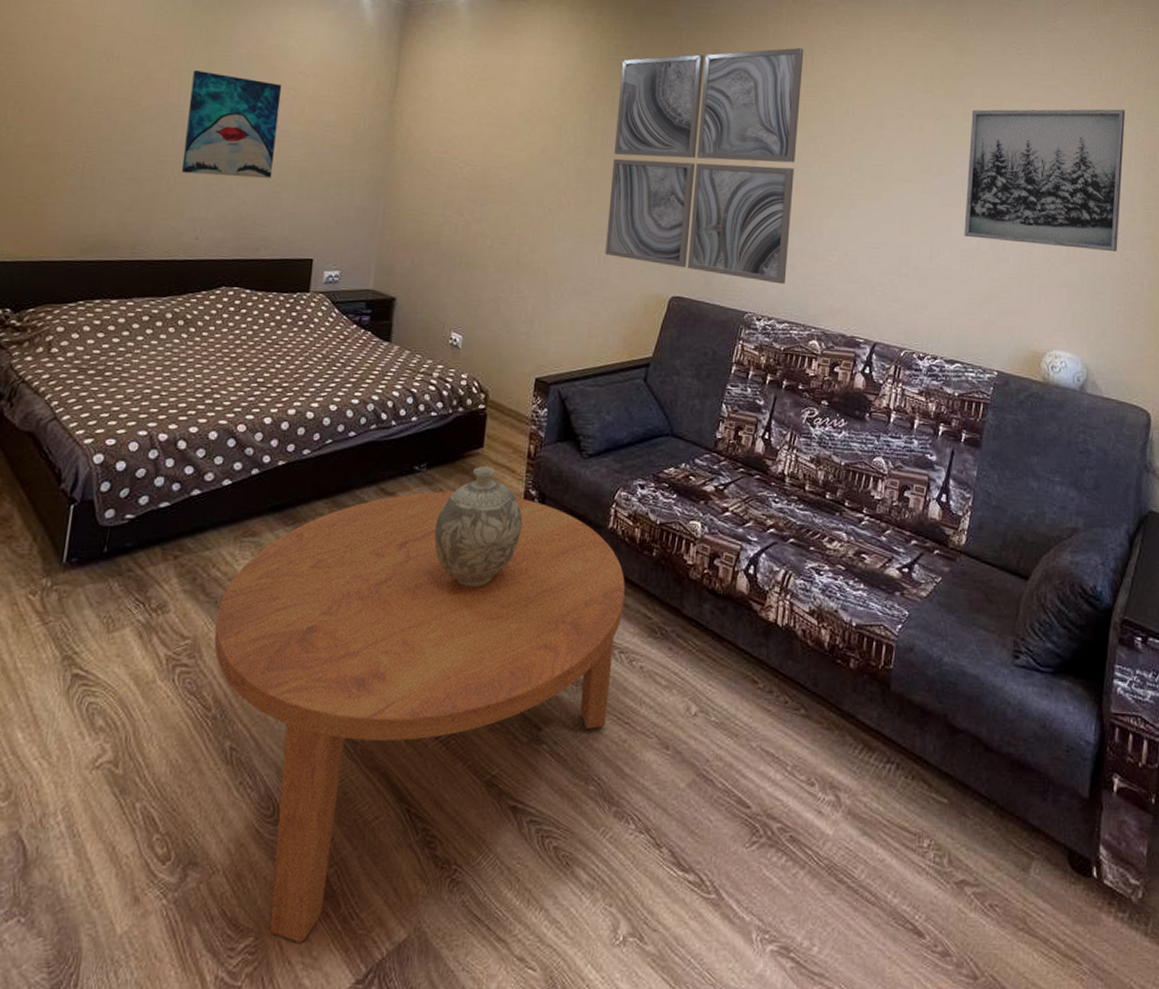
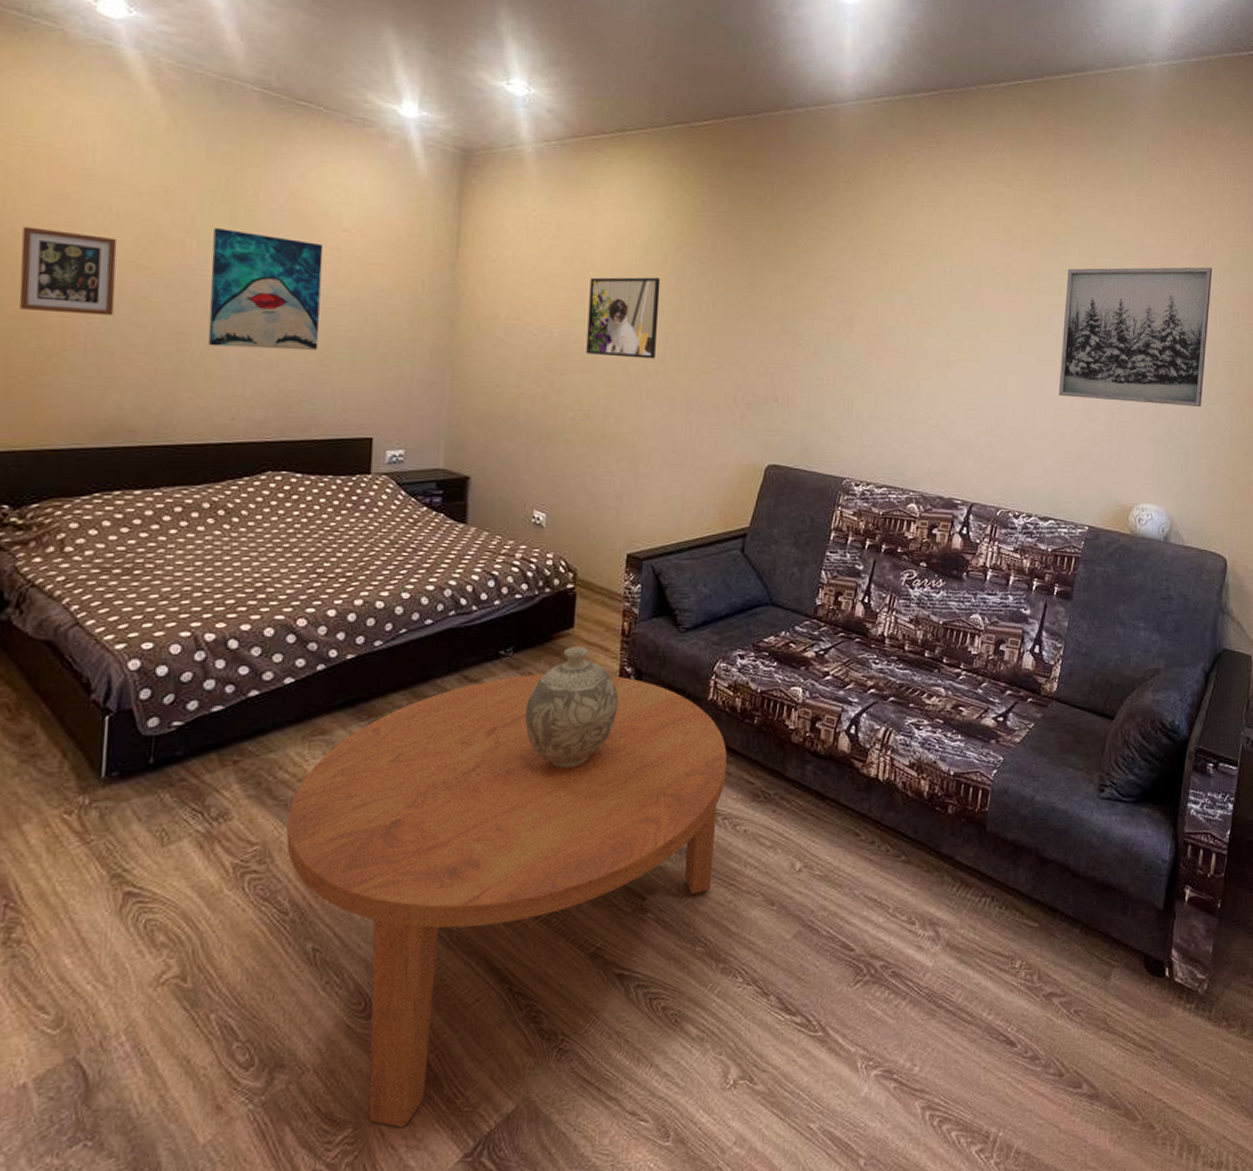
picture frame: none [35,69,116,146] -> present [19,226,117,316]
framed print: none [505,115,575,192] -> present [586,277,661,359]
wall art: present [605,47,804,285] -> none [697,204,901,449]

